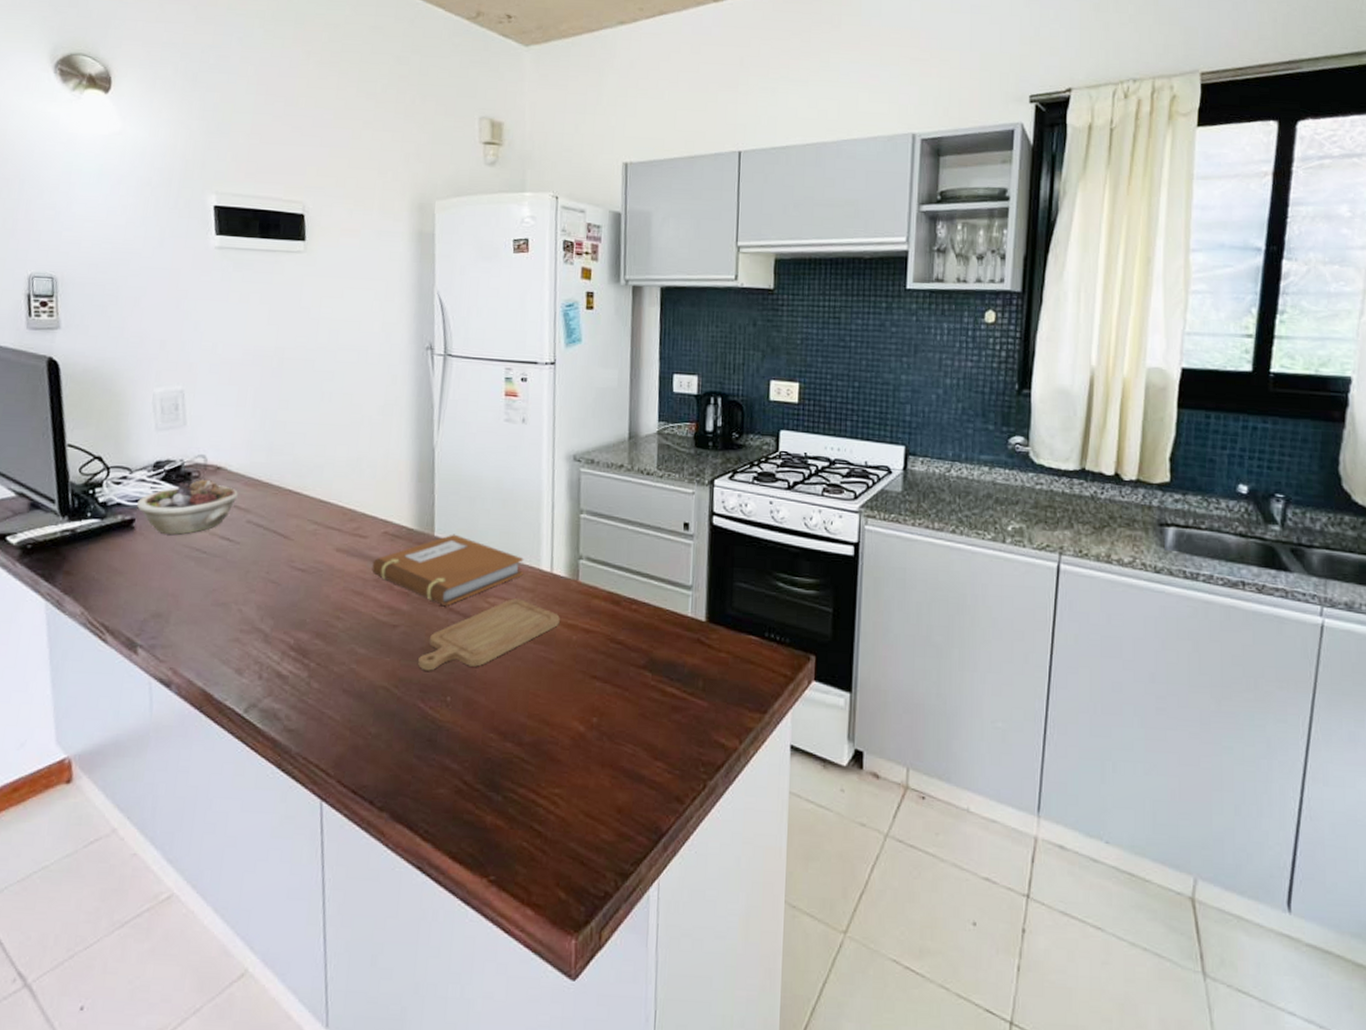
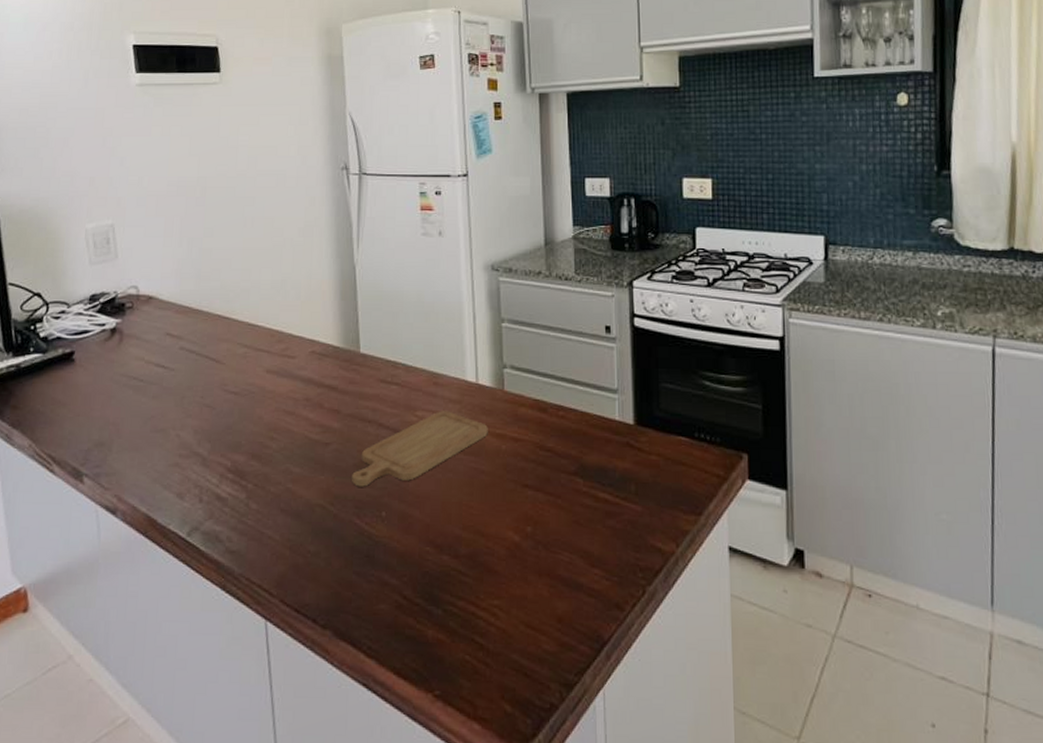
succulent planter: present [136,479,238,535] -> none [75,309,170,365]
notebook: present [372,534,524,606] -> none [302,350,450,421]

